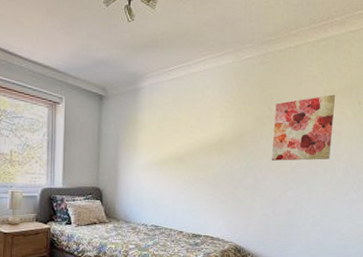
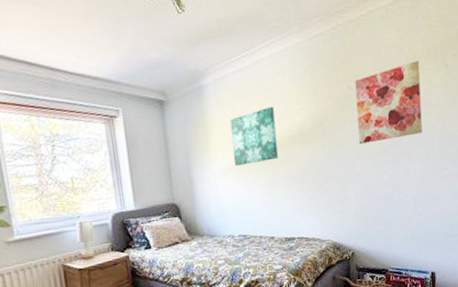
wall art: none [157,115,200,163] -> present [229,106,278,166]

